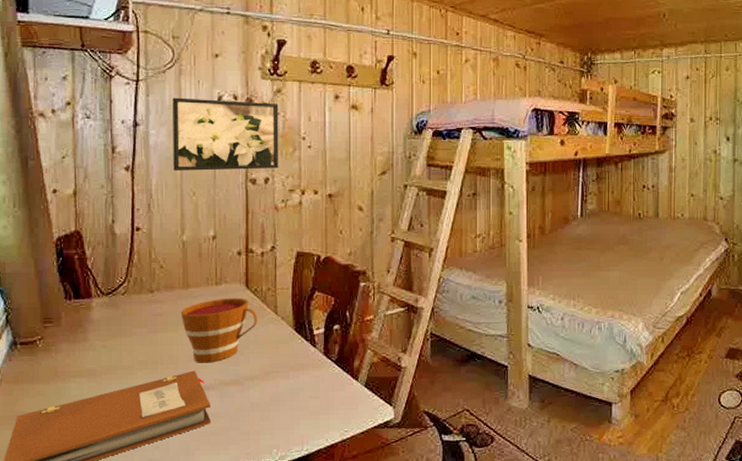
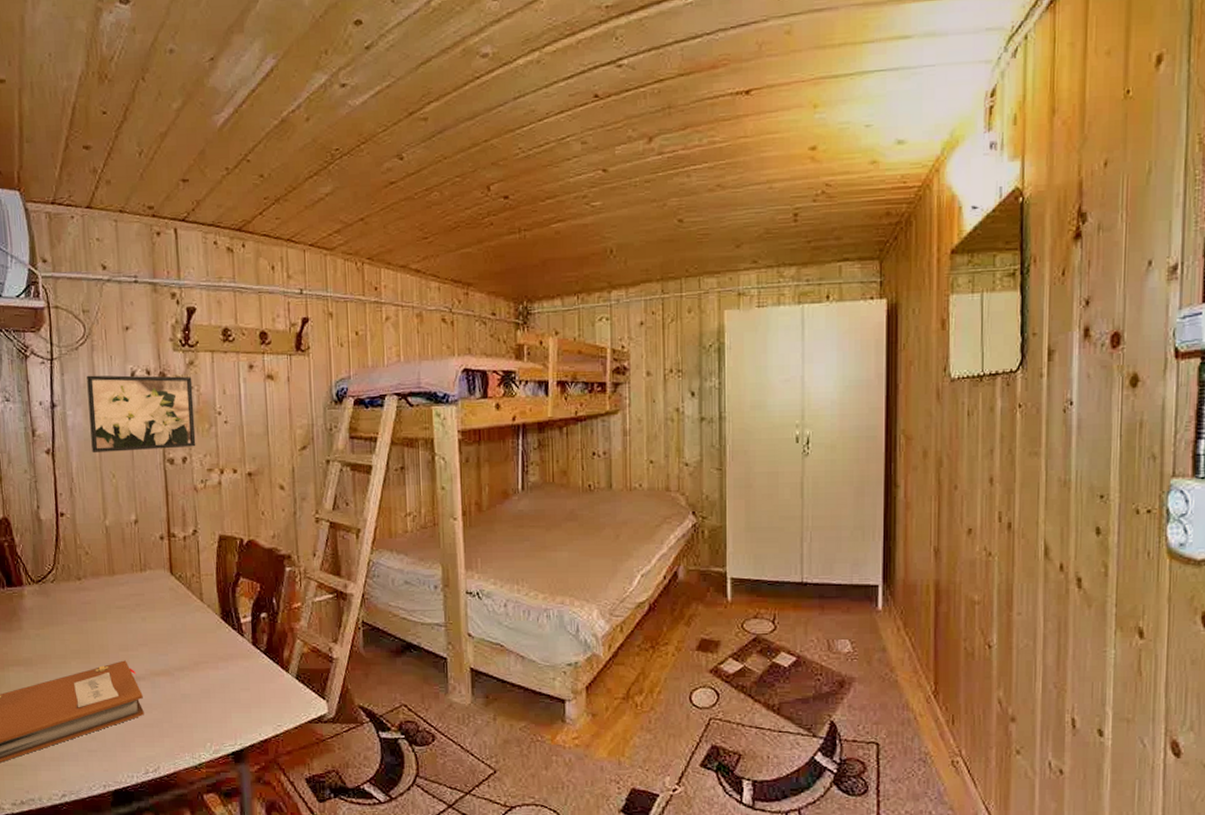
cup: present [180,298,258,363] -> none [108,584,184,653]

